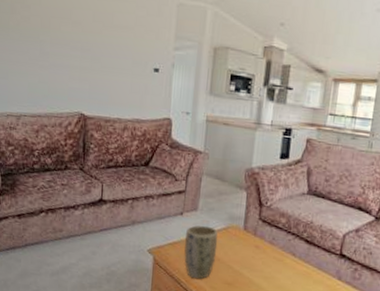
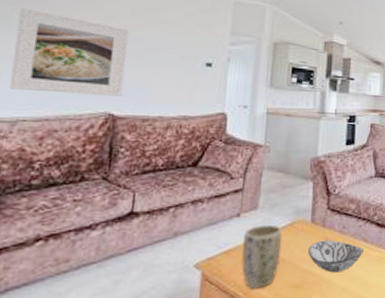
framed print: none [13,16,92,98] -> present [9,8,129,96]
decorative bowl: none [240,247,291,279] -> present [308,240,364,273]

